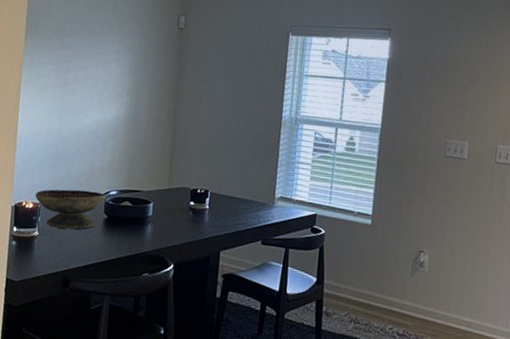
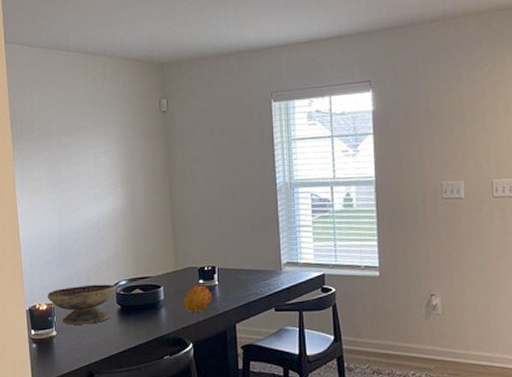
fruit: none [169,205,202,235] -> present [182,284,213,313]

